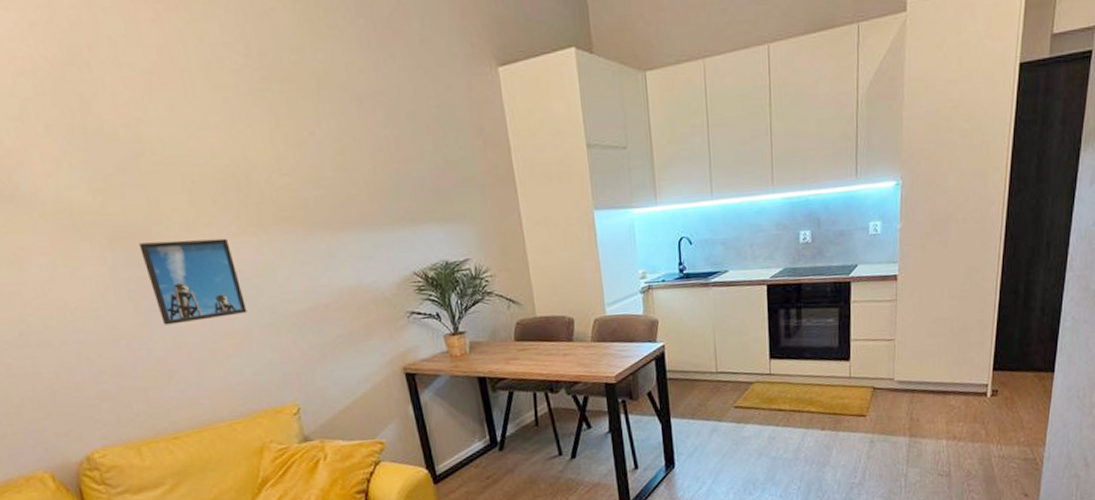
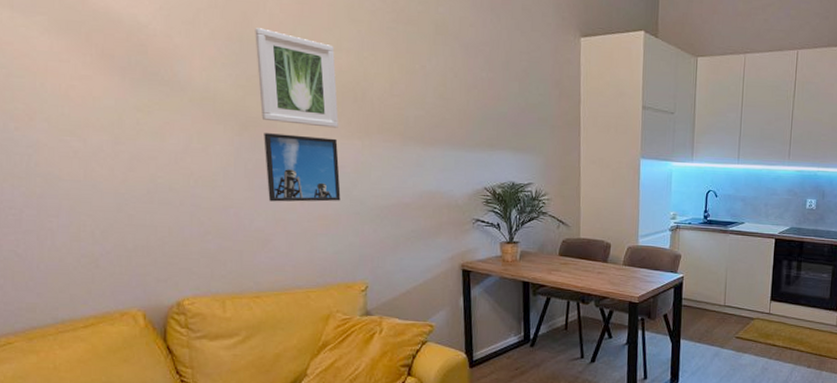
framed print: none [98,112,226,228] -> present [255,28,339,128]

